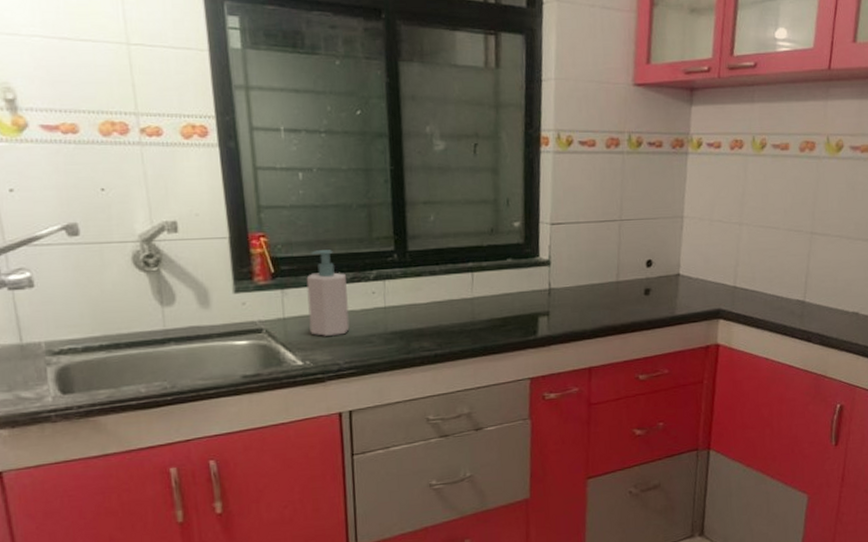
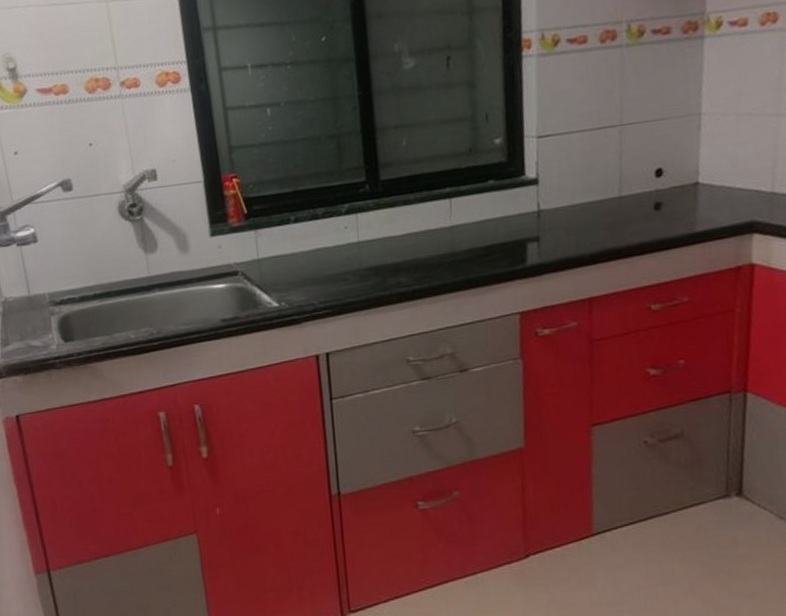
soap bottle: present [306,250,350,336] -> none [278,185,323,276]

